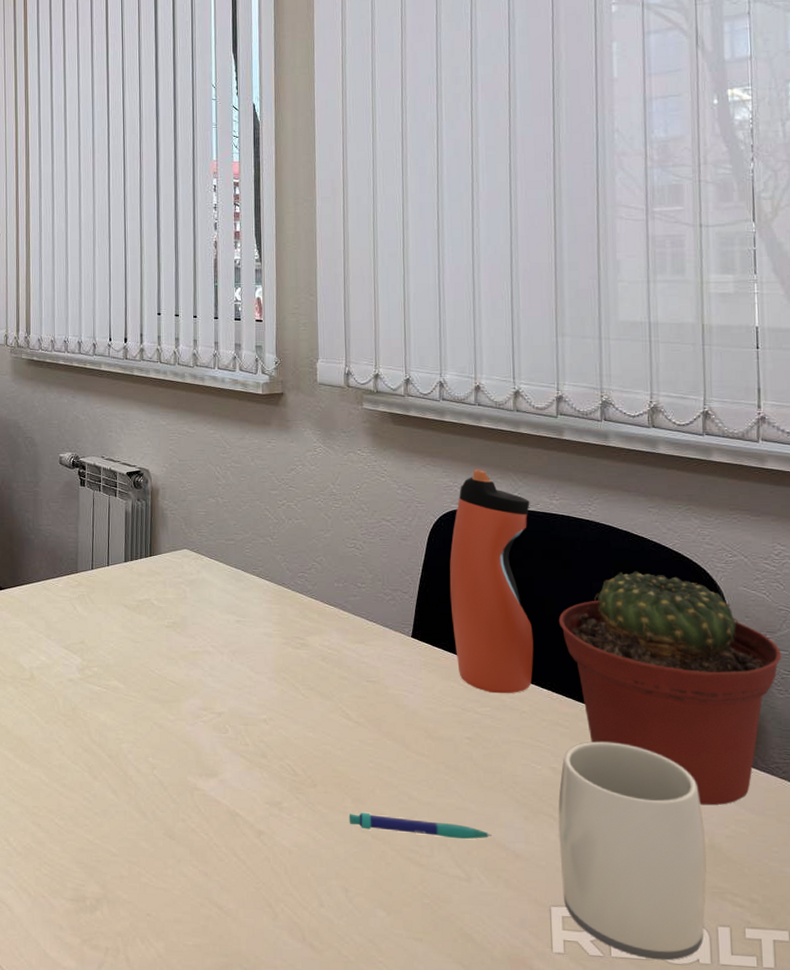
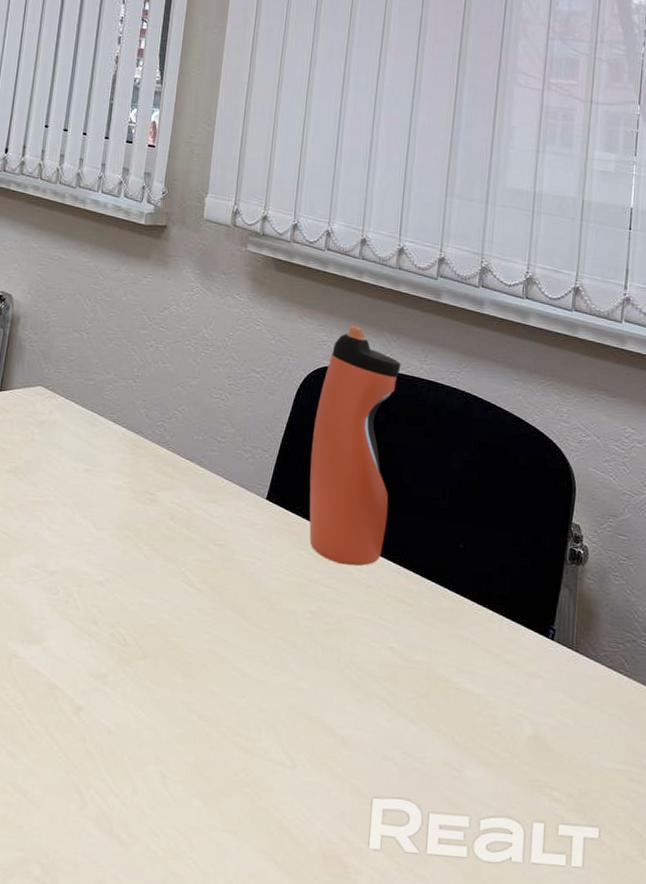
pen: present [349,812,492,840] -> none [176,689,322,723]
cactus: present [558,571,782,805] -> none [414,444,622,693]
mug: present [558,741,707,960] -> none [386,621,532,858]

